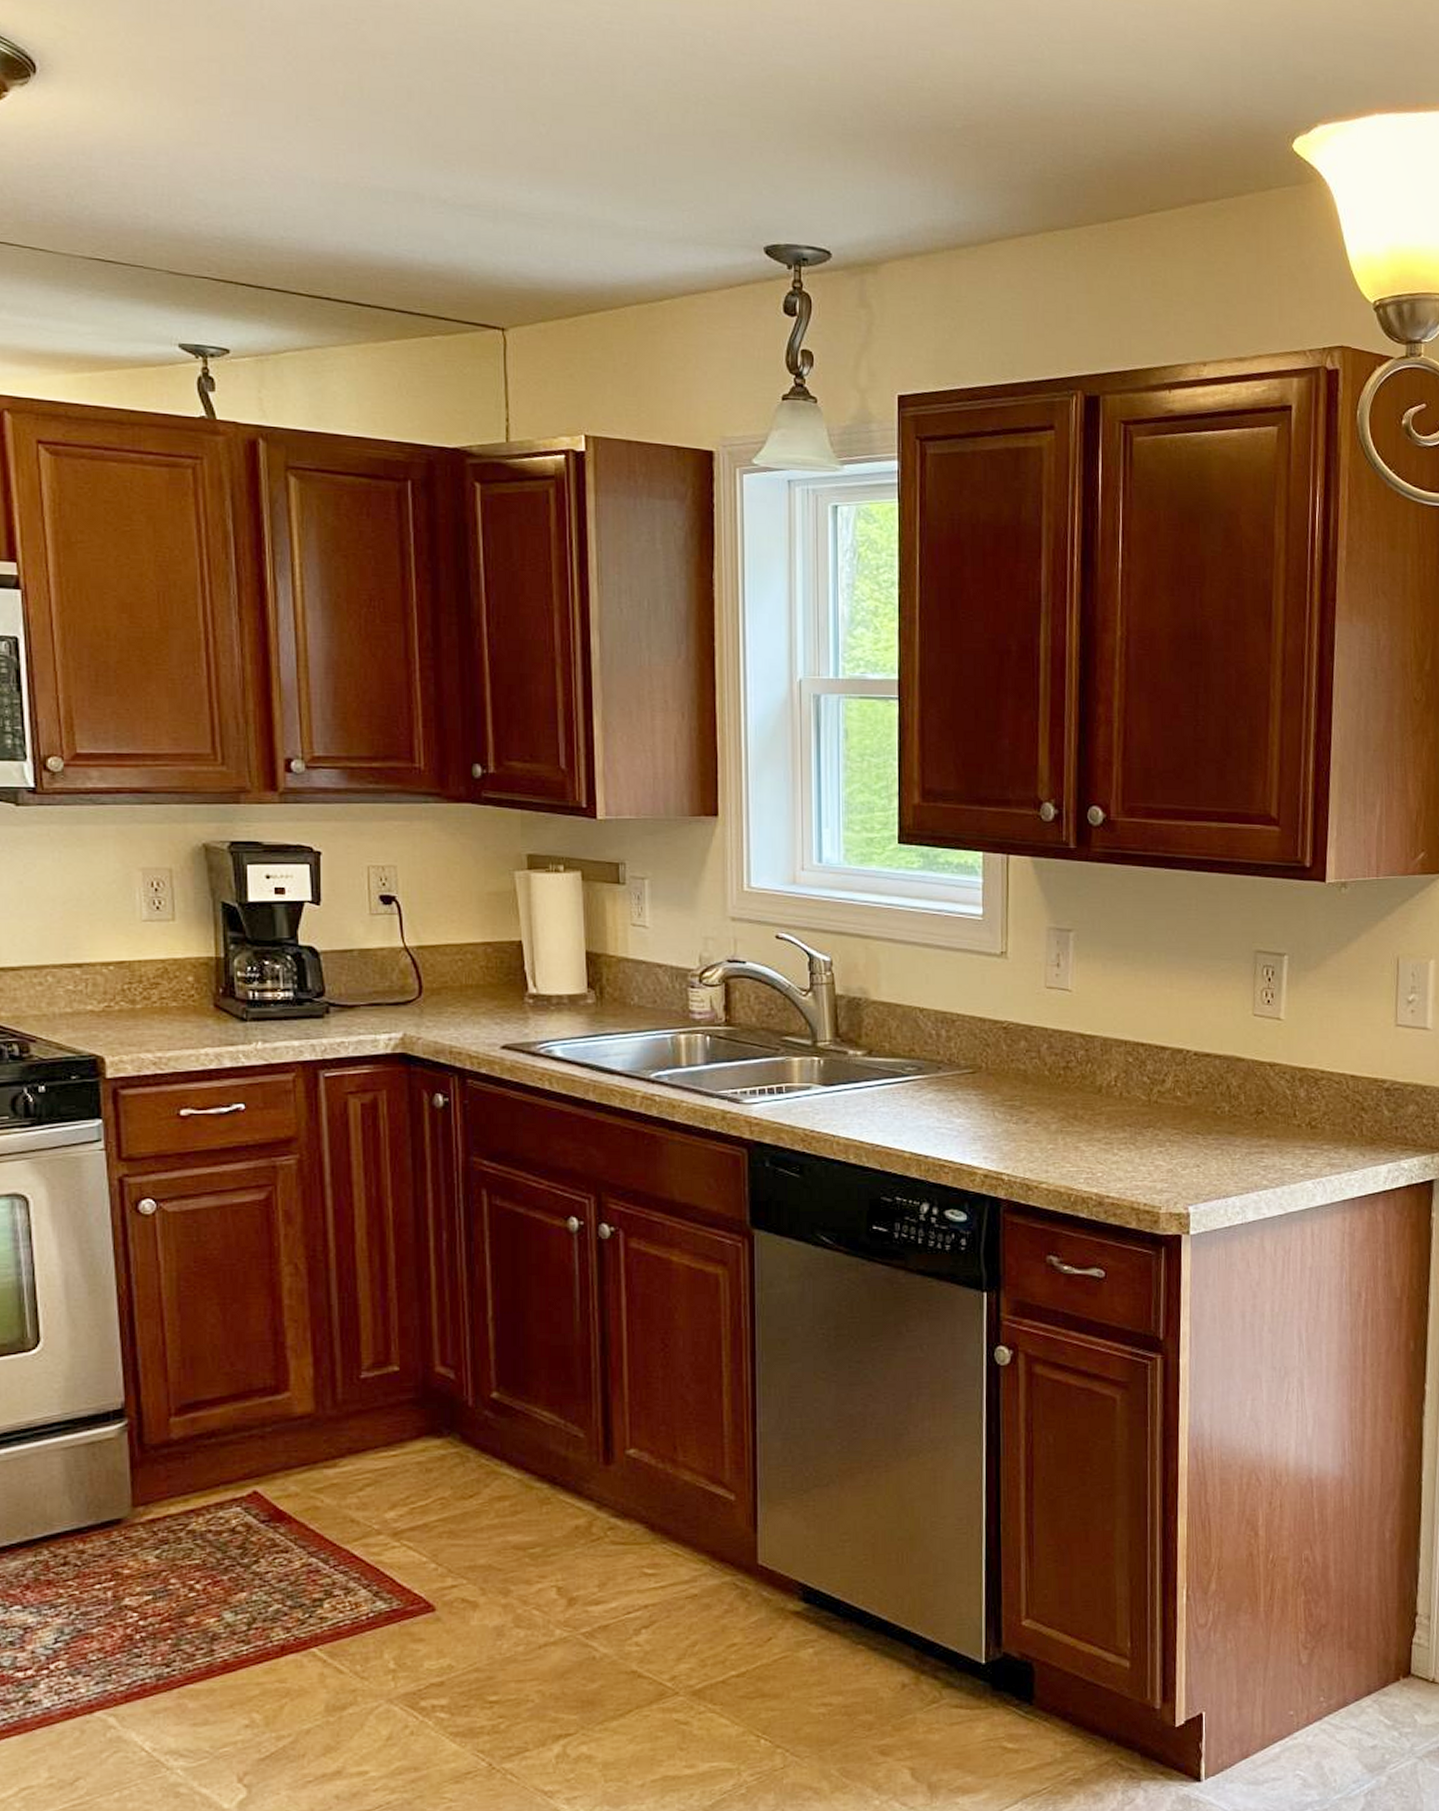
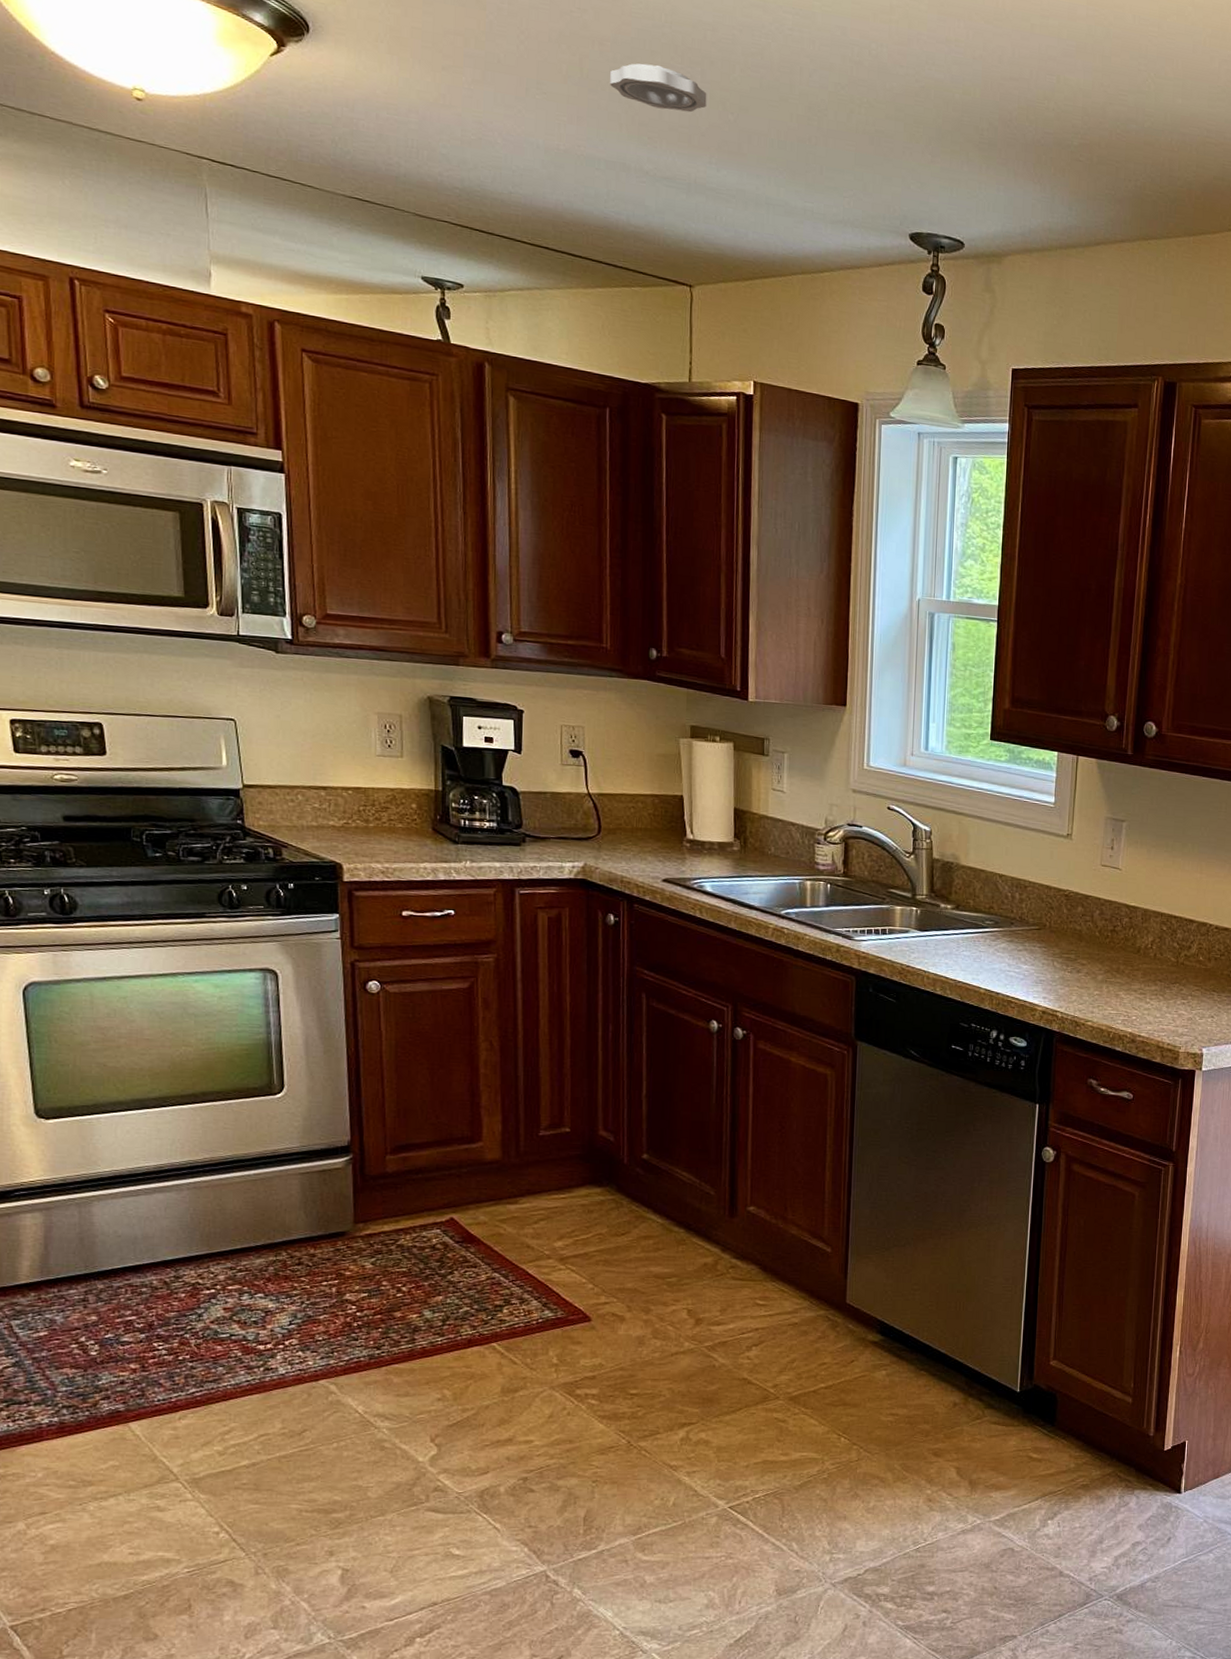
smoke detector: none [396,76,513,128] -> present [610,63,707,113]

